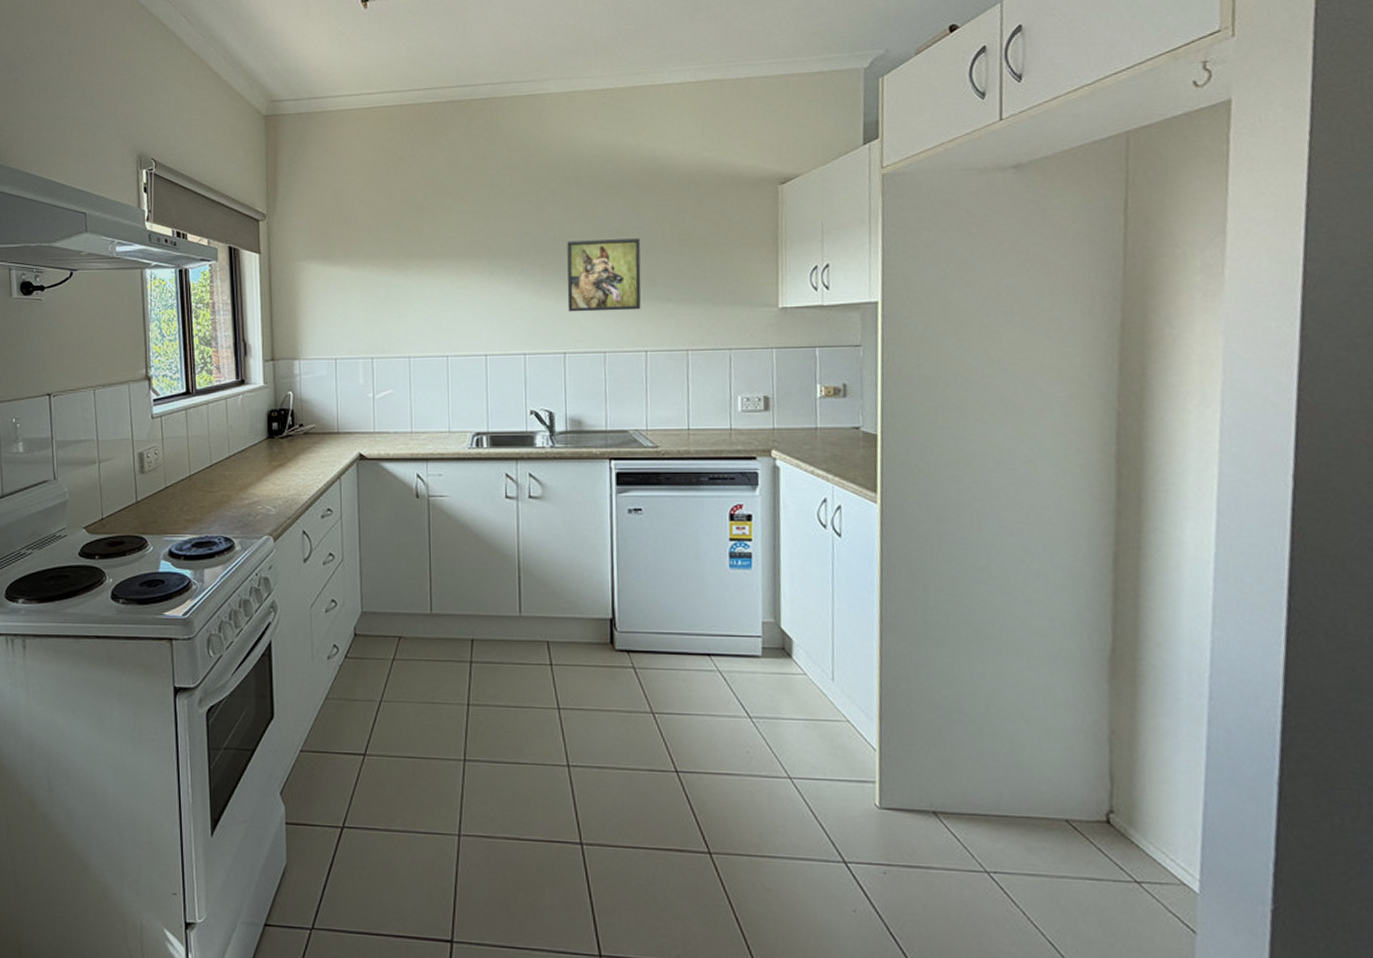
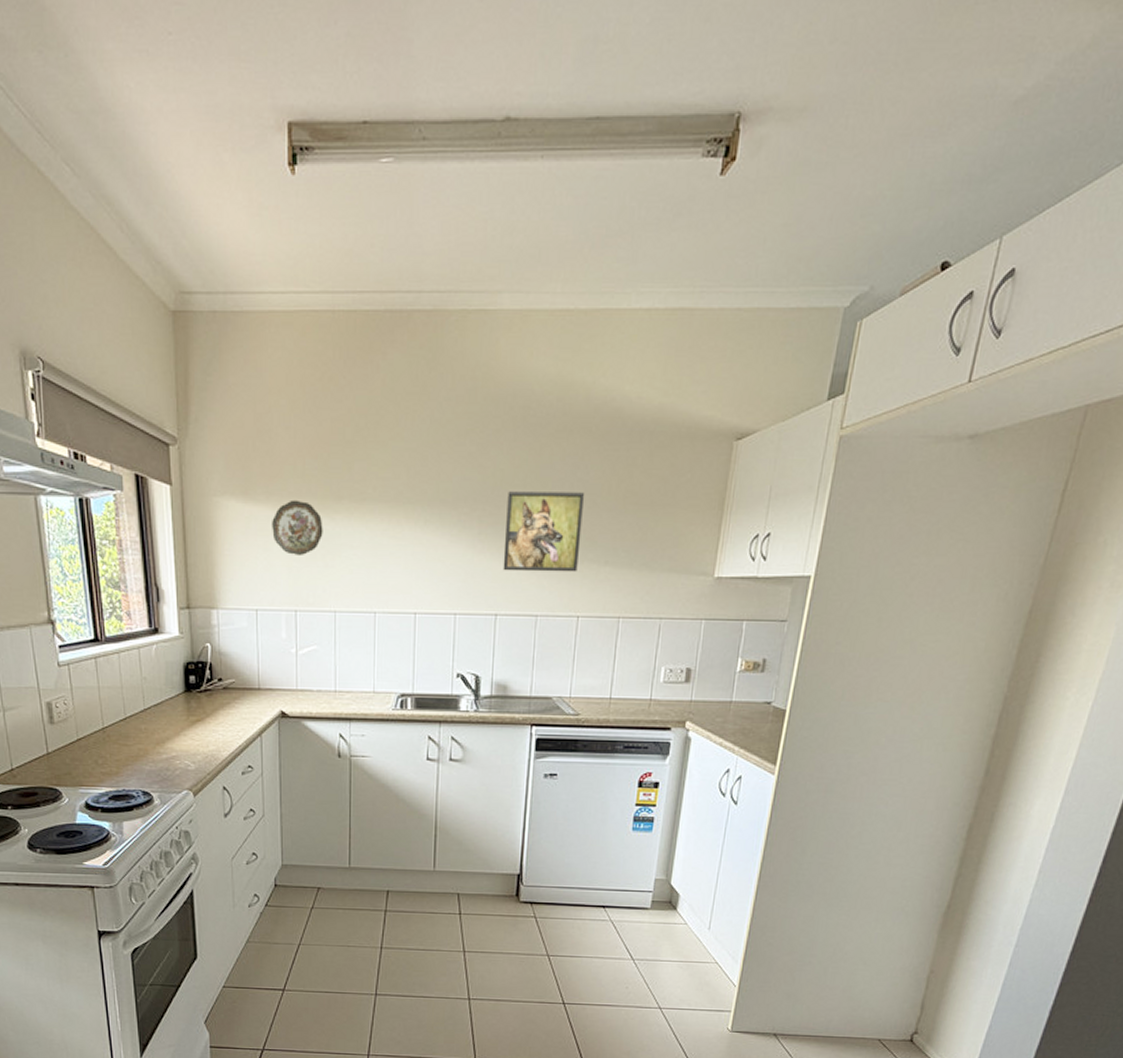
decorative plate: none [350,260,397,308] -> present [272,499,323,555]

